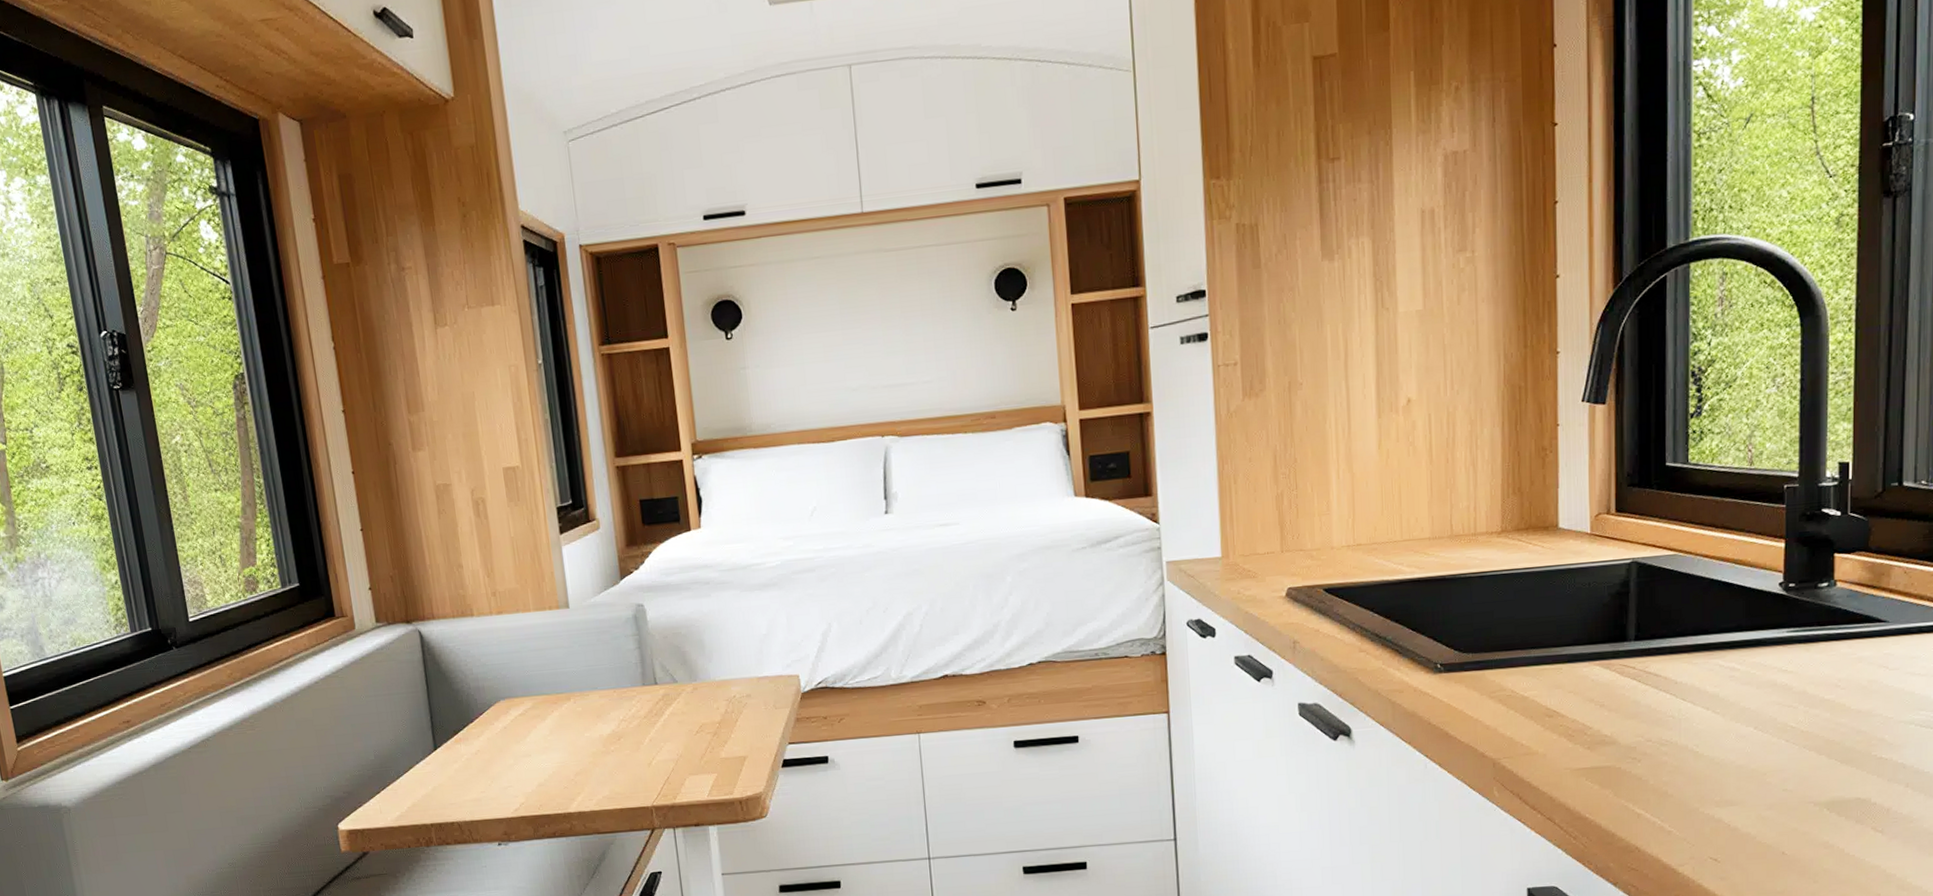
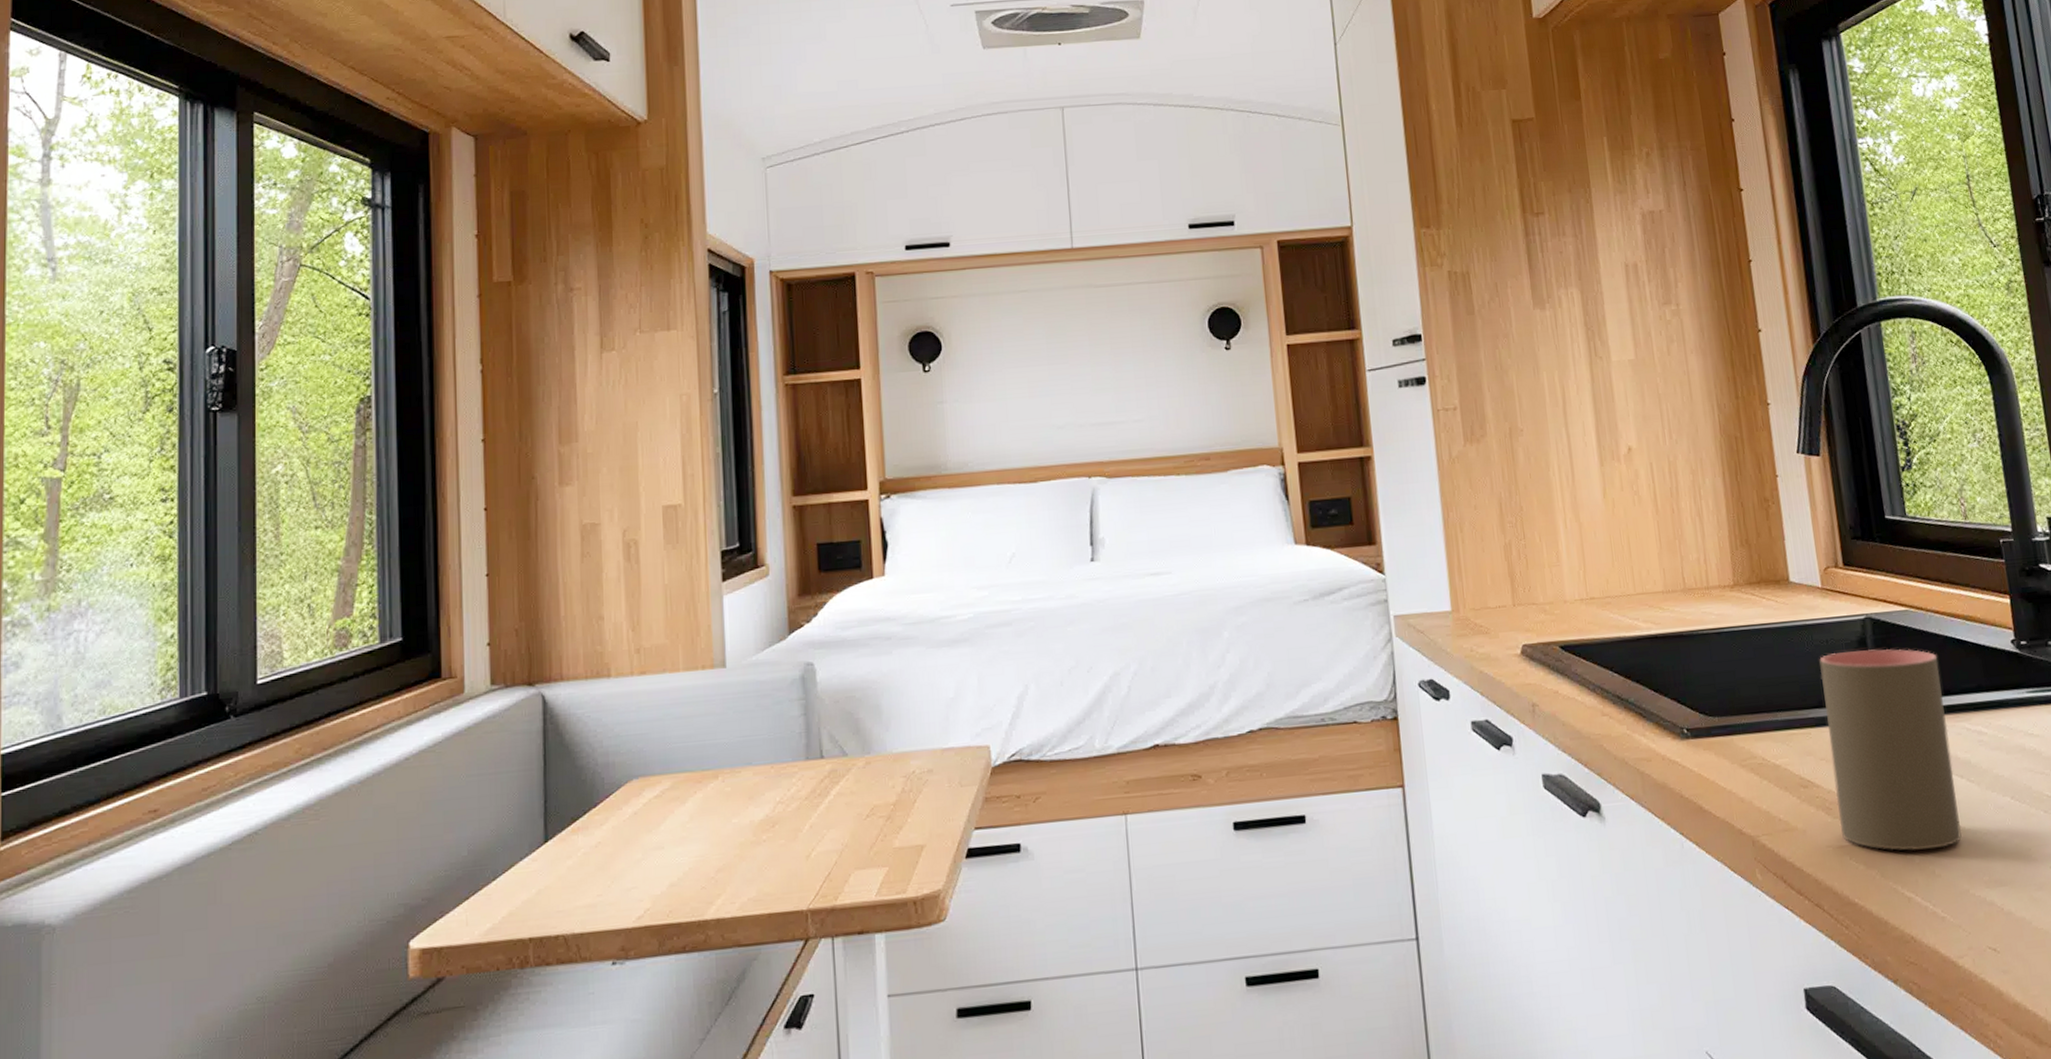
cup: none [1578,591,1701,774] -> present [1819,649,1962,851]

